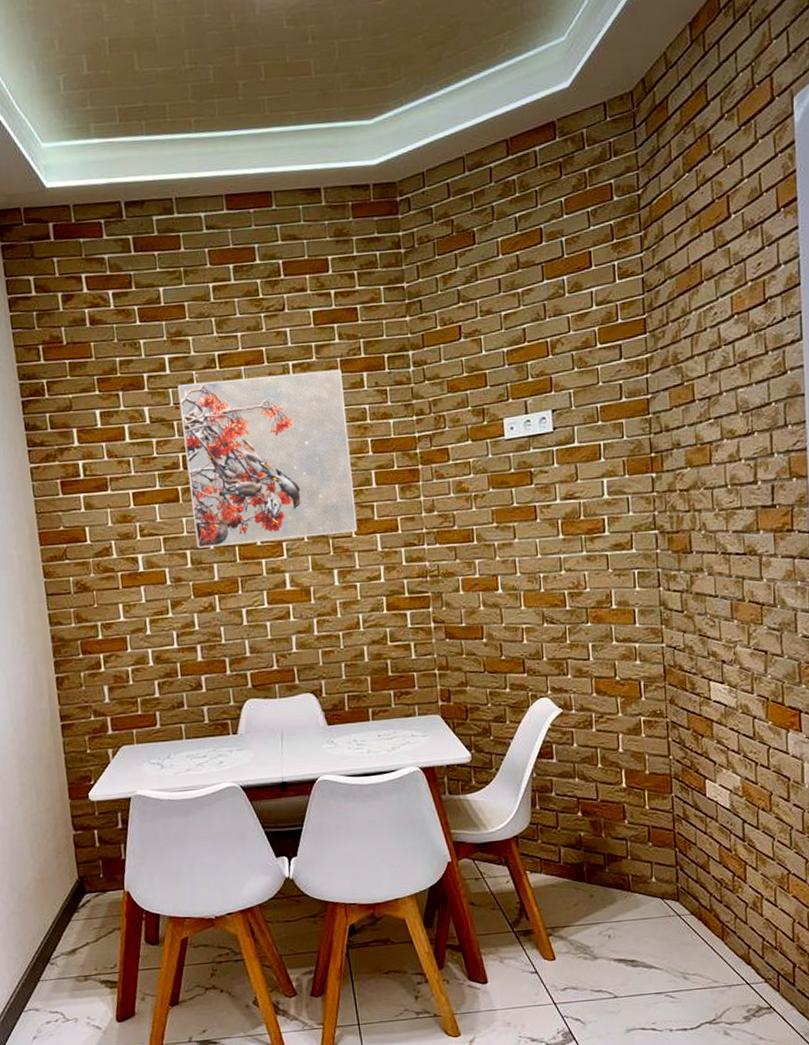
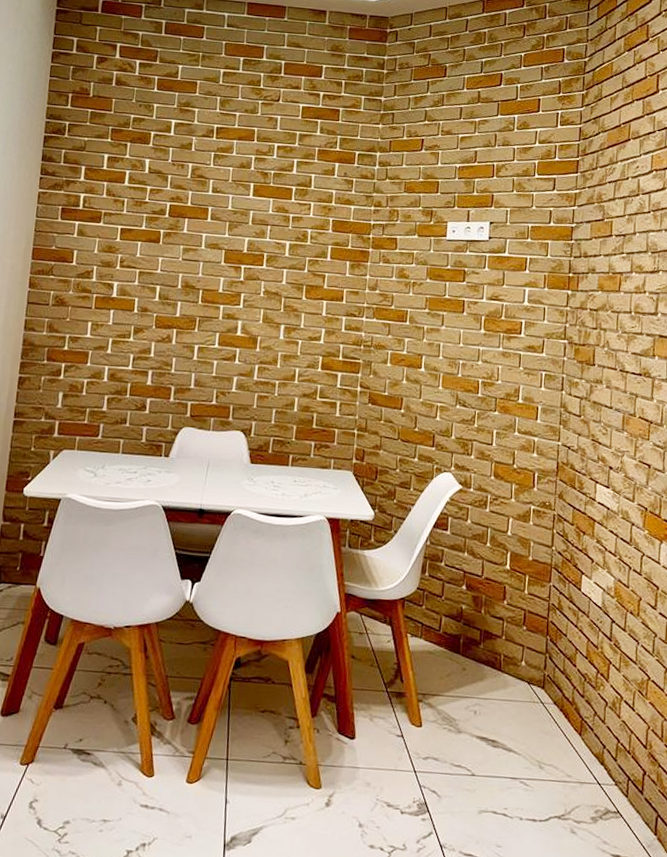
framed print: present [177,369,358,548] -> none [166,145,318,296]

